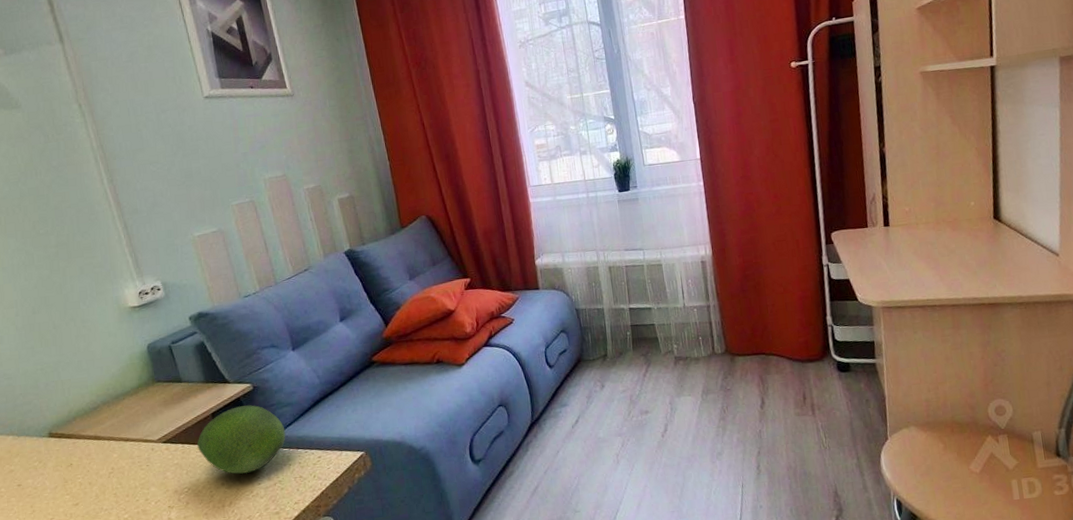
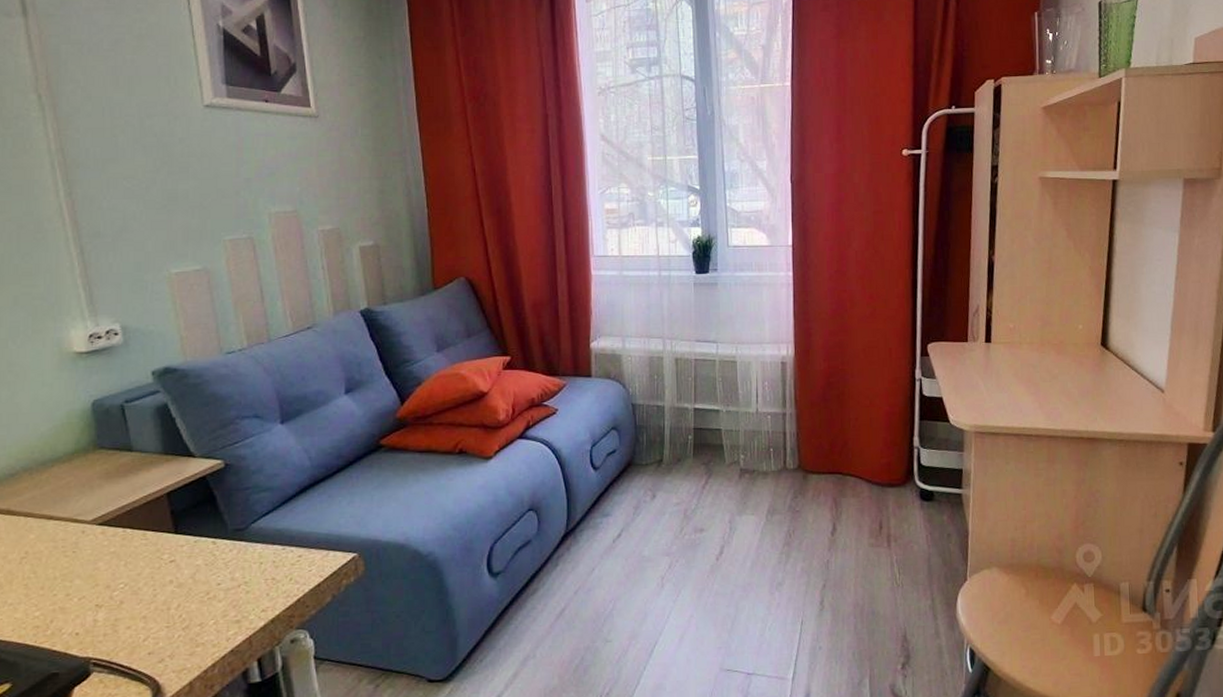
fruit: present [197,405,286,474] -> none [143,486,260,570]

